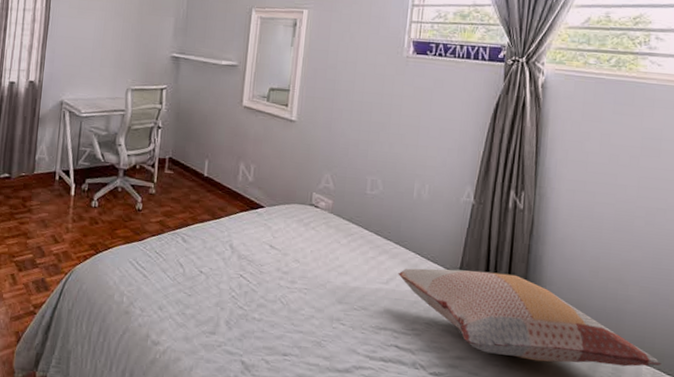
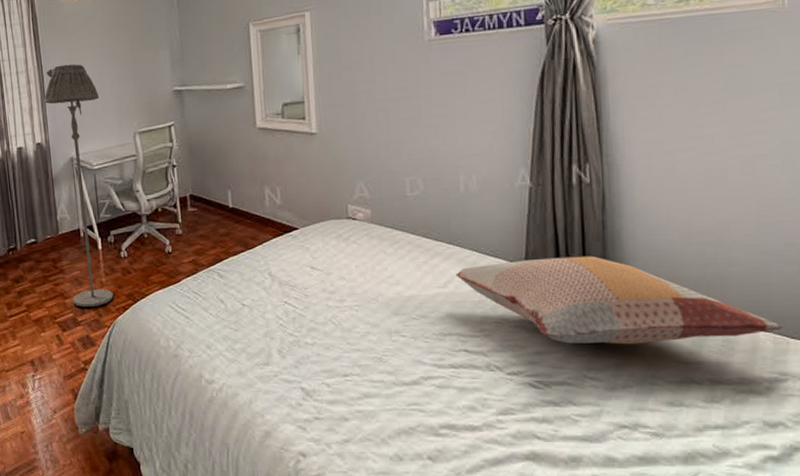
floor lamp: none [35,10,100,251] -> present [44,64,114,307]

